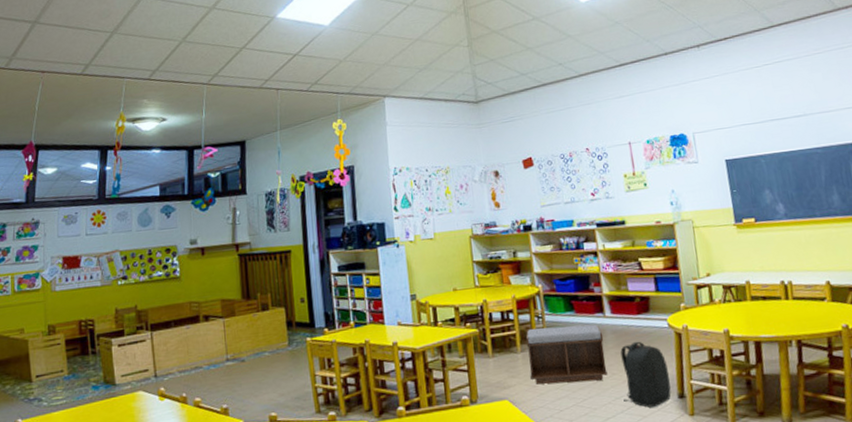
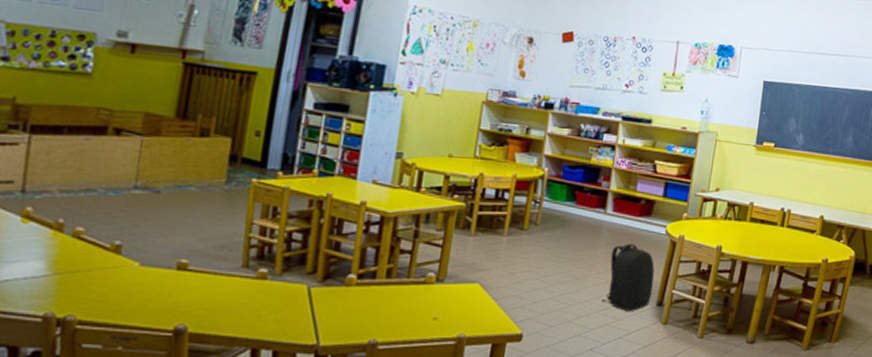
bench: present [526,324,608,385] -> none [510,212,599,277]

